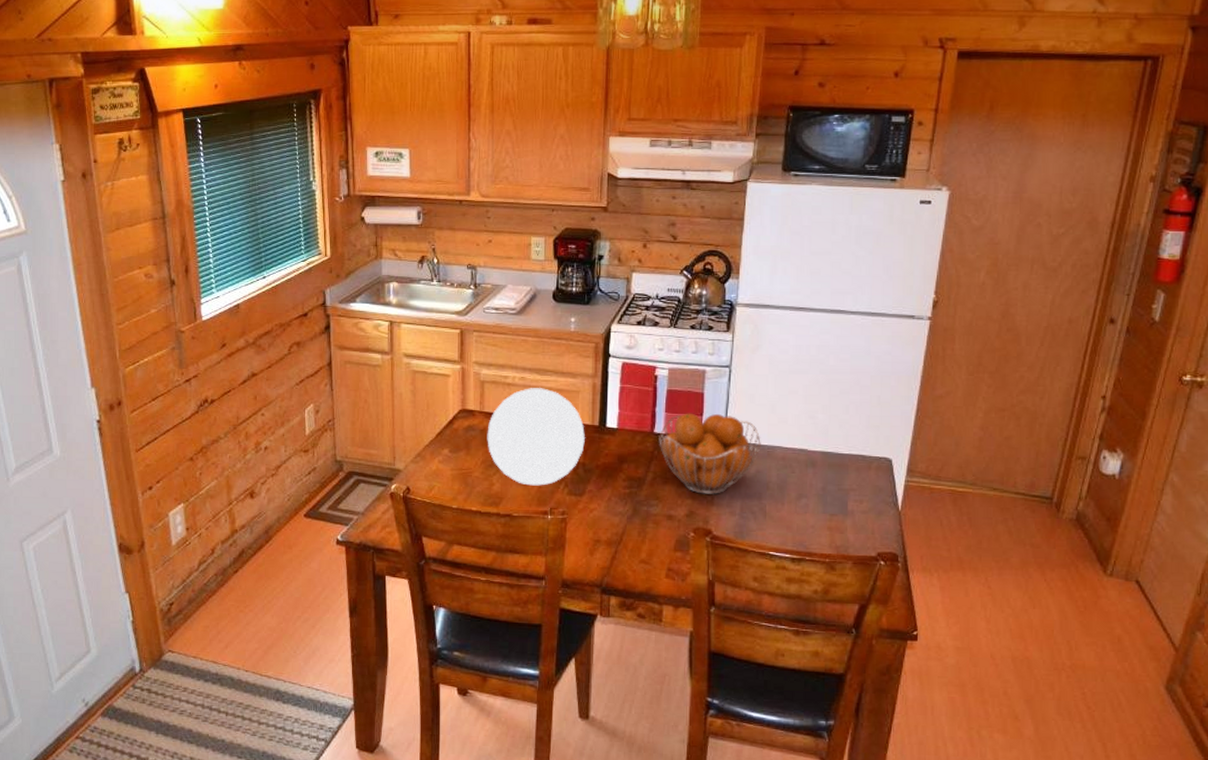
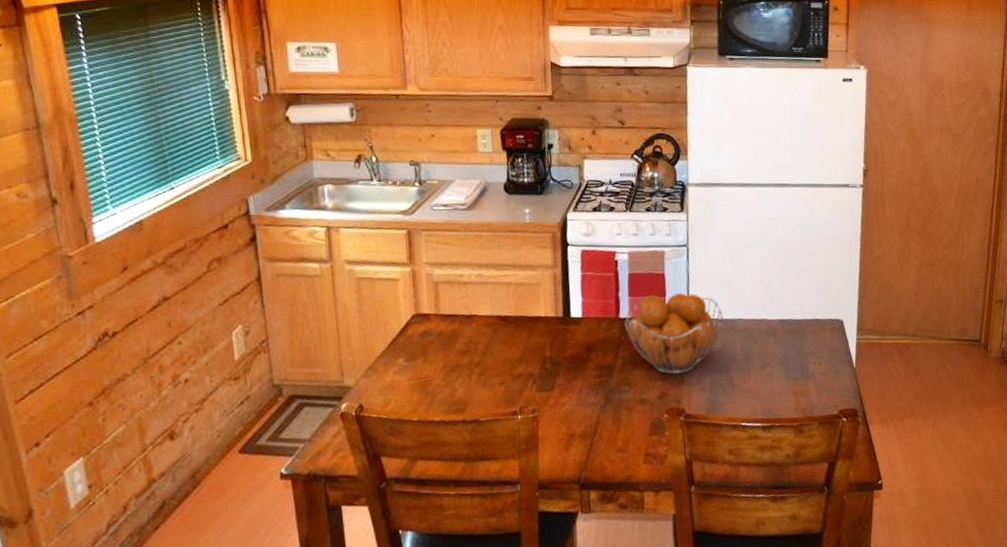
plate: present [487,388,585,486] -> none [445,283,550,387]

